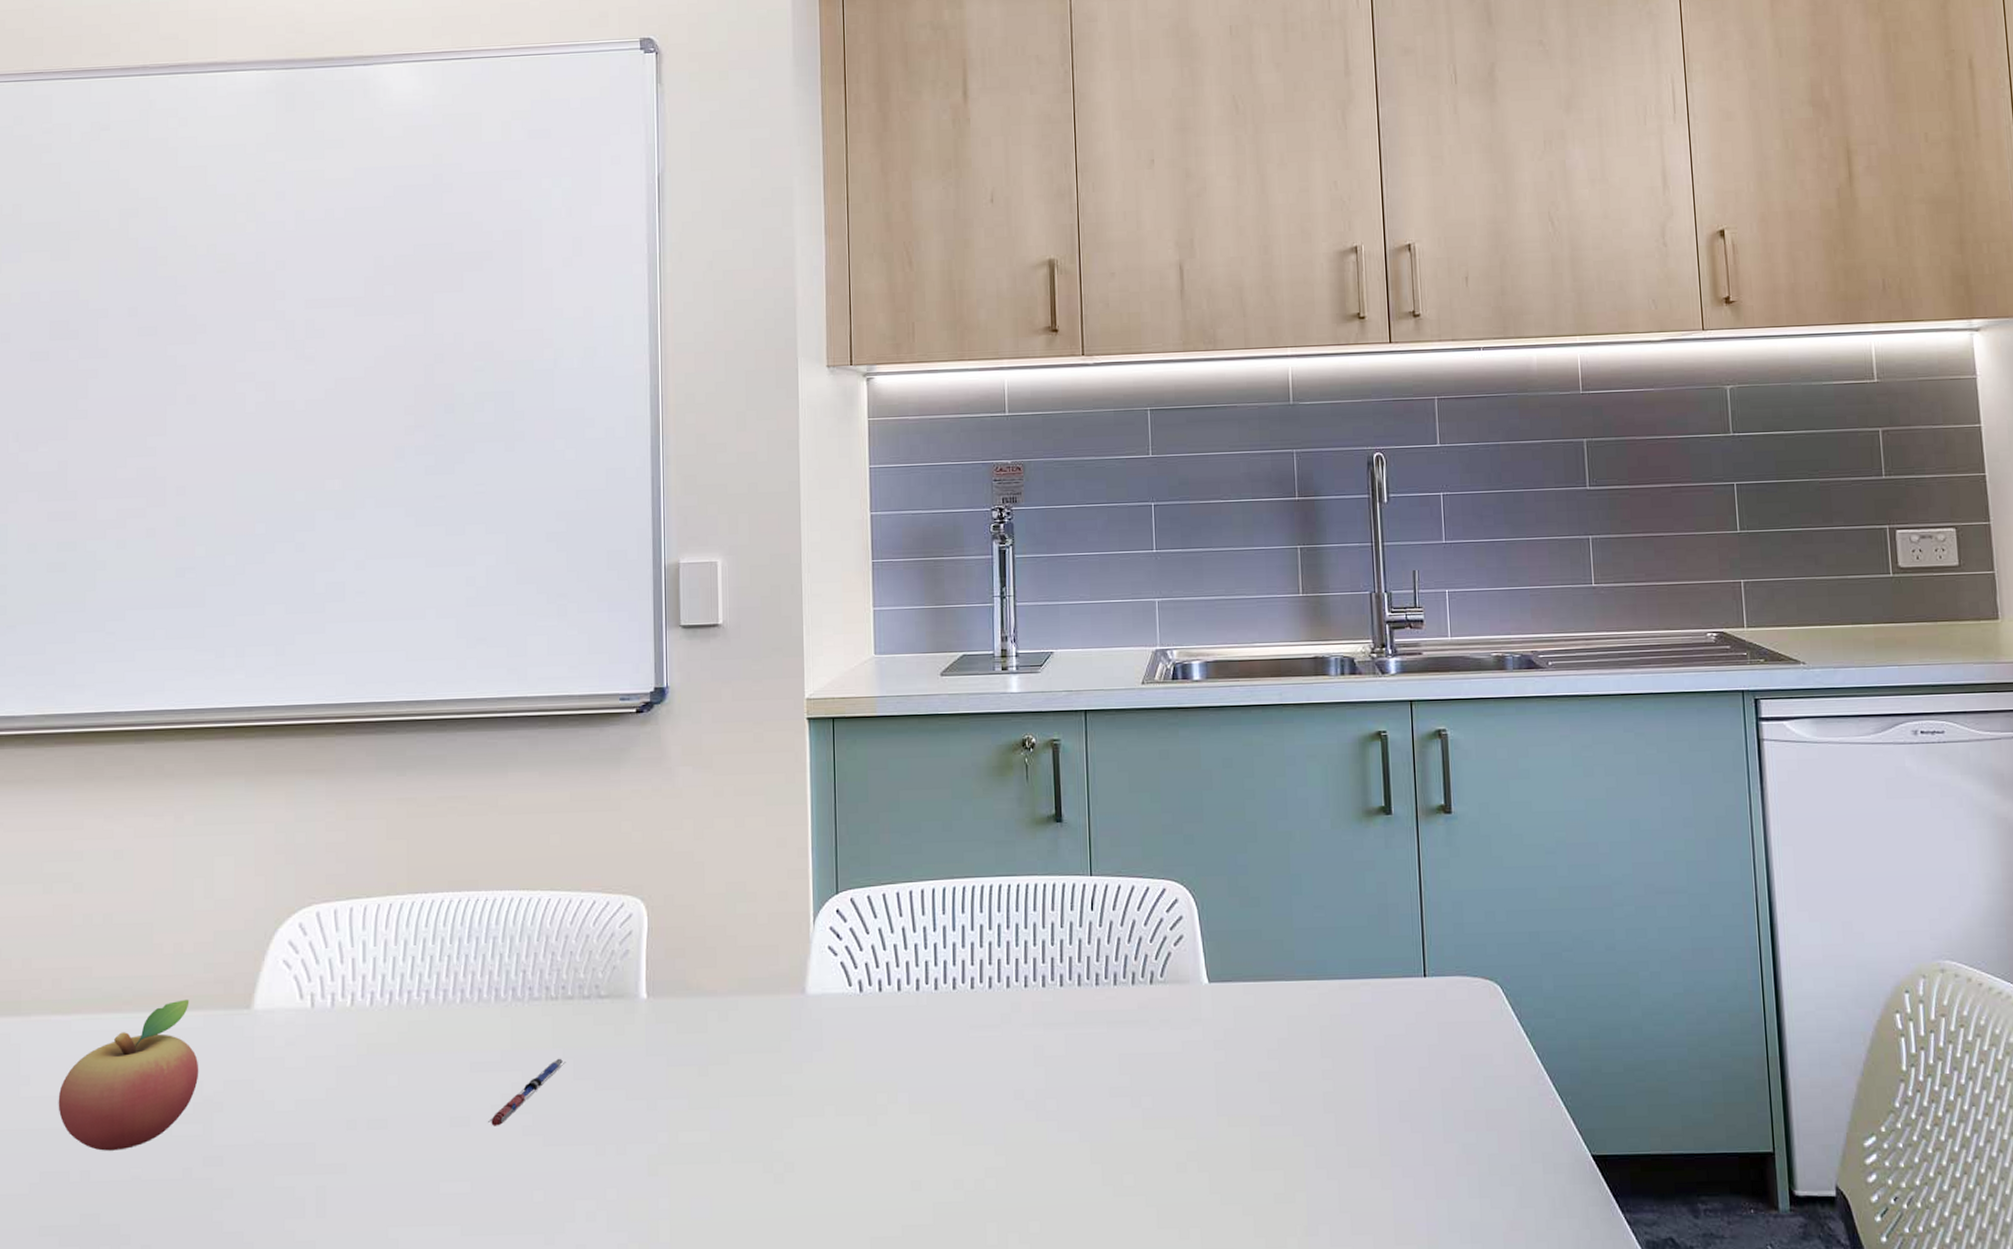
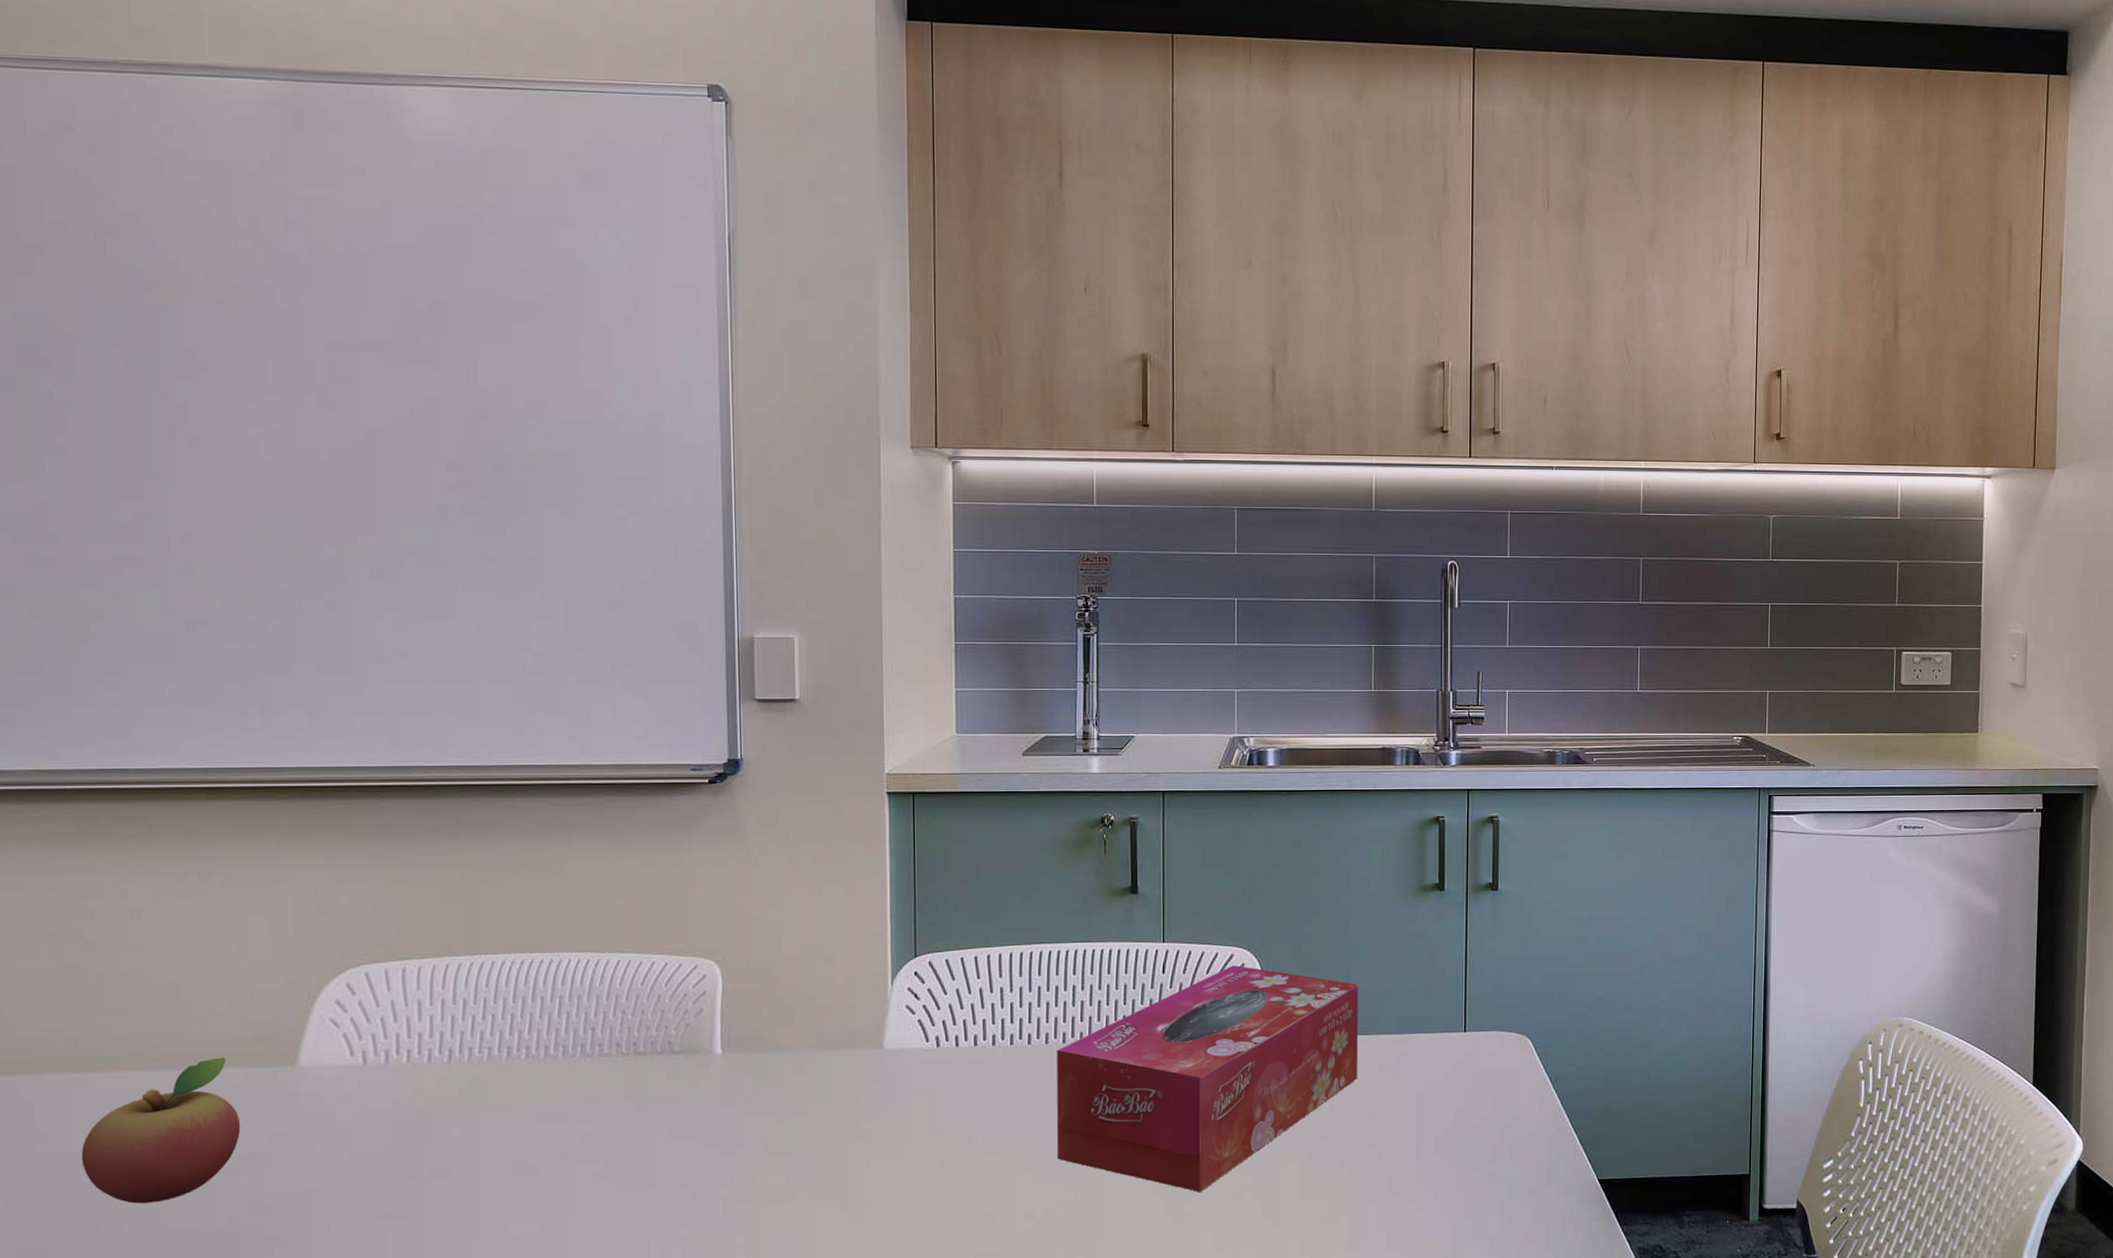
pen: present [487,1058,567,1126] -> none [557,1109,639,1173]
tissue box: none [983,901,1308,1162] -> present [1056,965,1358,1193]

